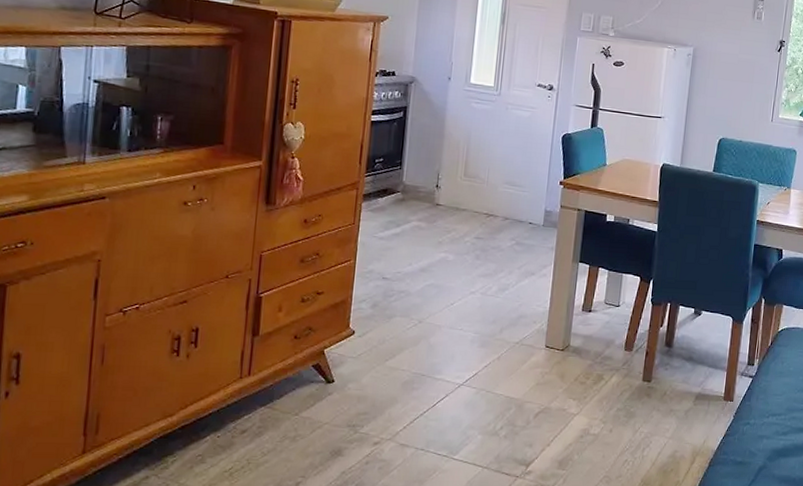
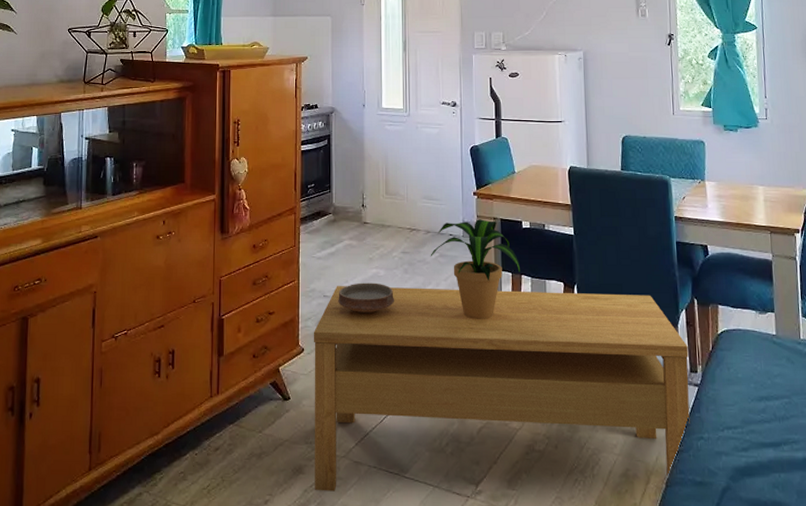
coffee table: none [354,268,749,473] -> present [313,286,690,492]
ceramic bowl: none [398,266,463,298] -> present [338,282,395,314]
potted plant: none [505,209,599,309] -> present [430,219,521,319]

